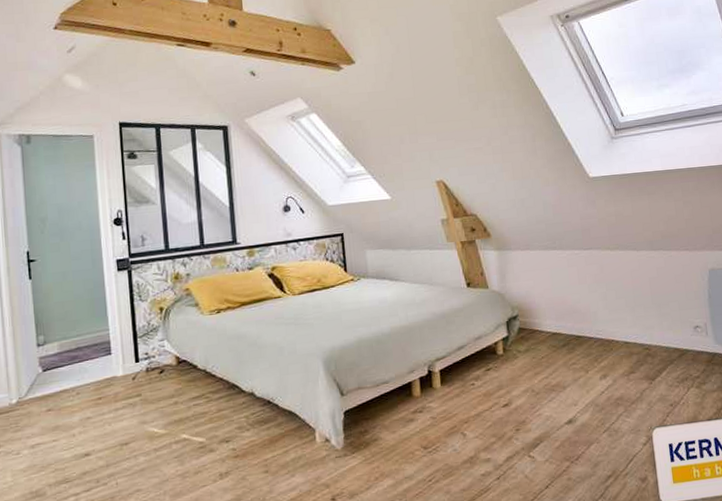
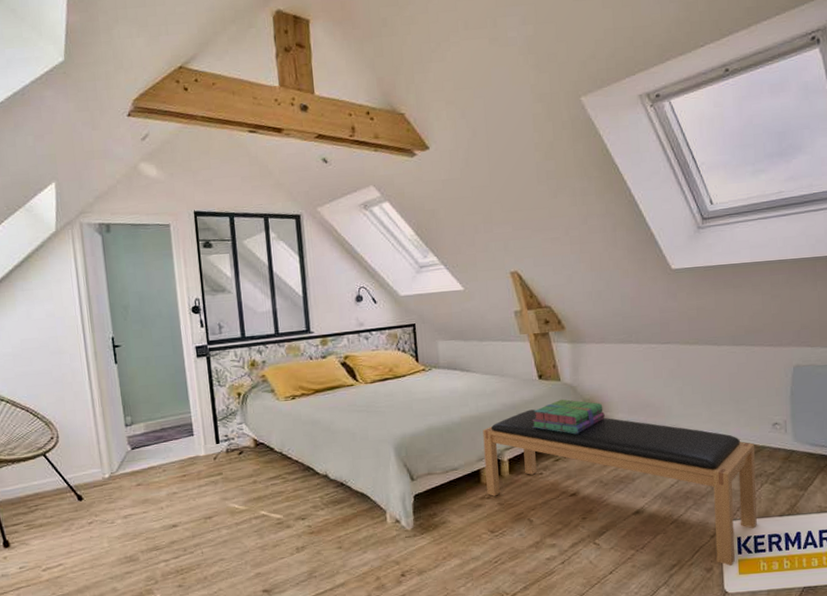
bench: none [413,317,687,475] -> present [482,409,757,567]
stack of books: none [462,306,534,343] -> present [532,399,605,435]

